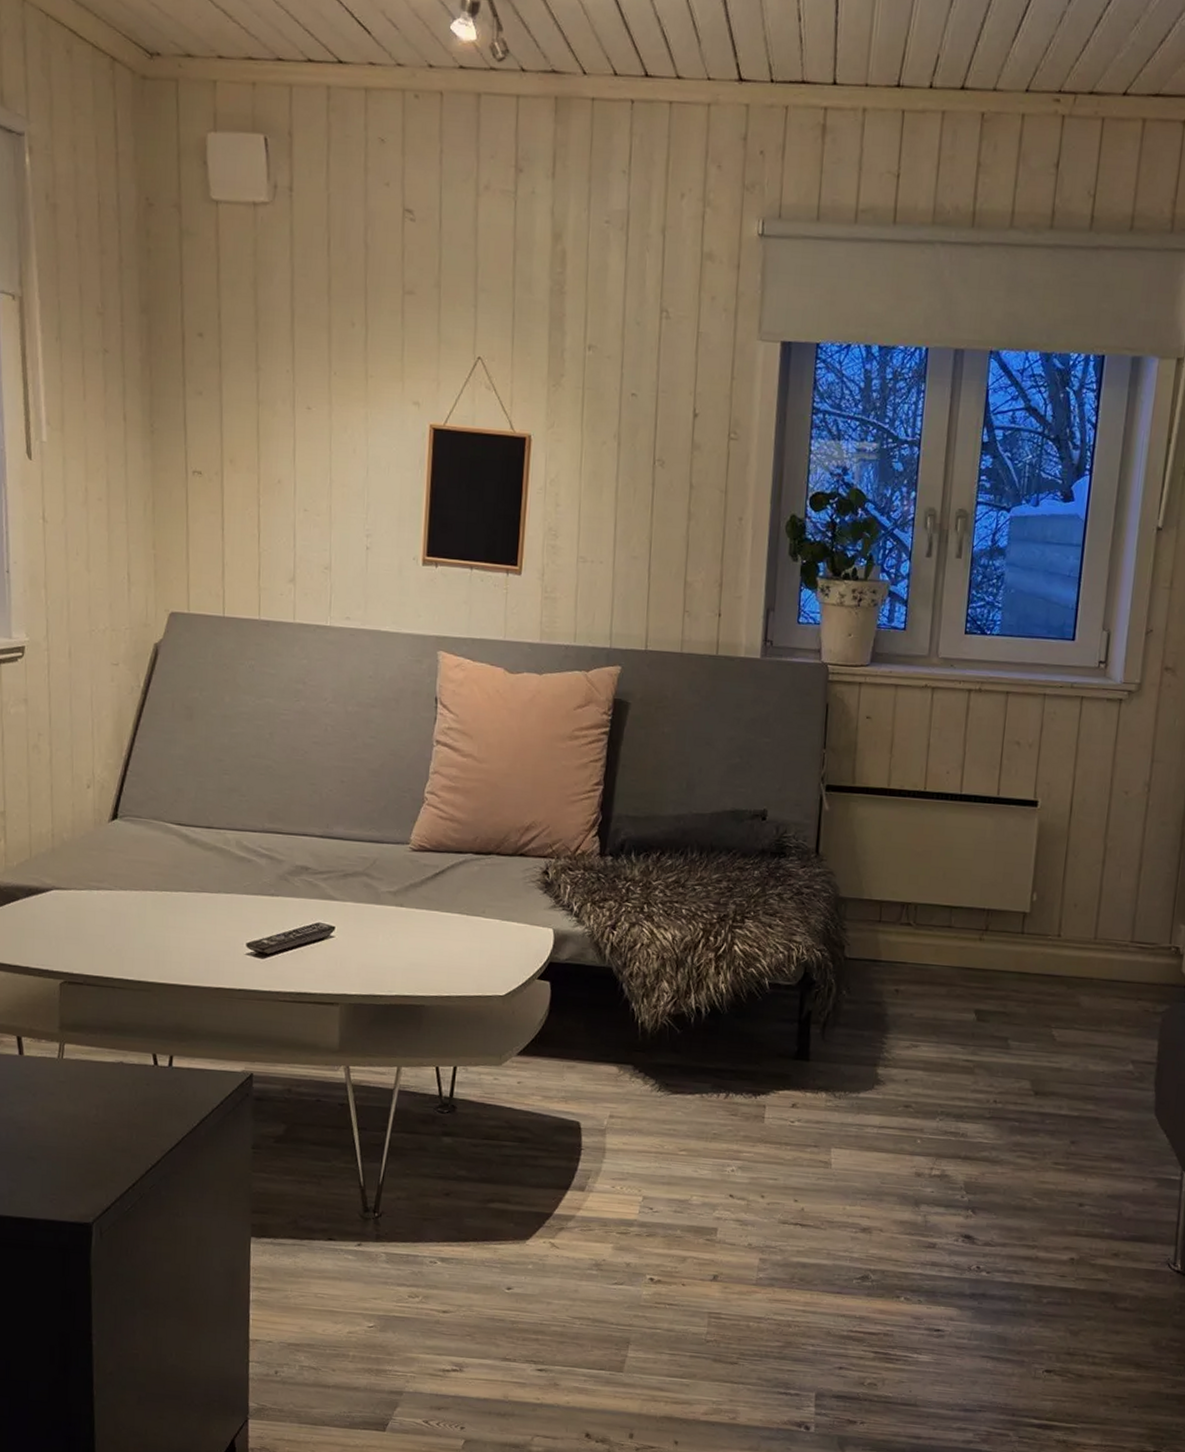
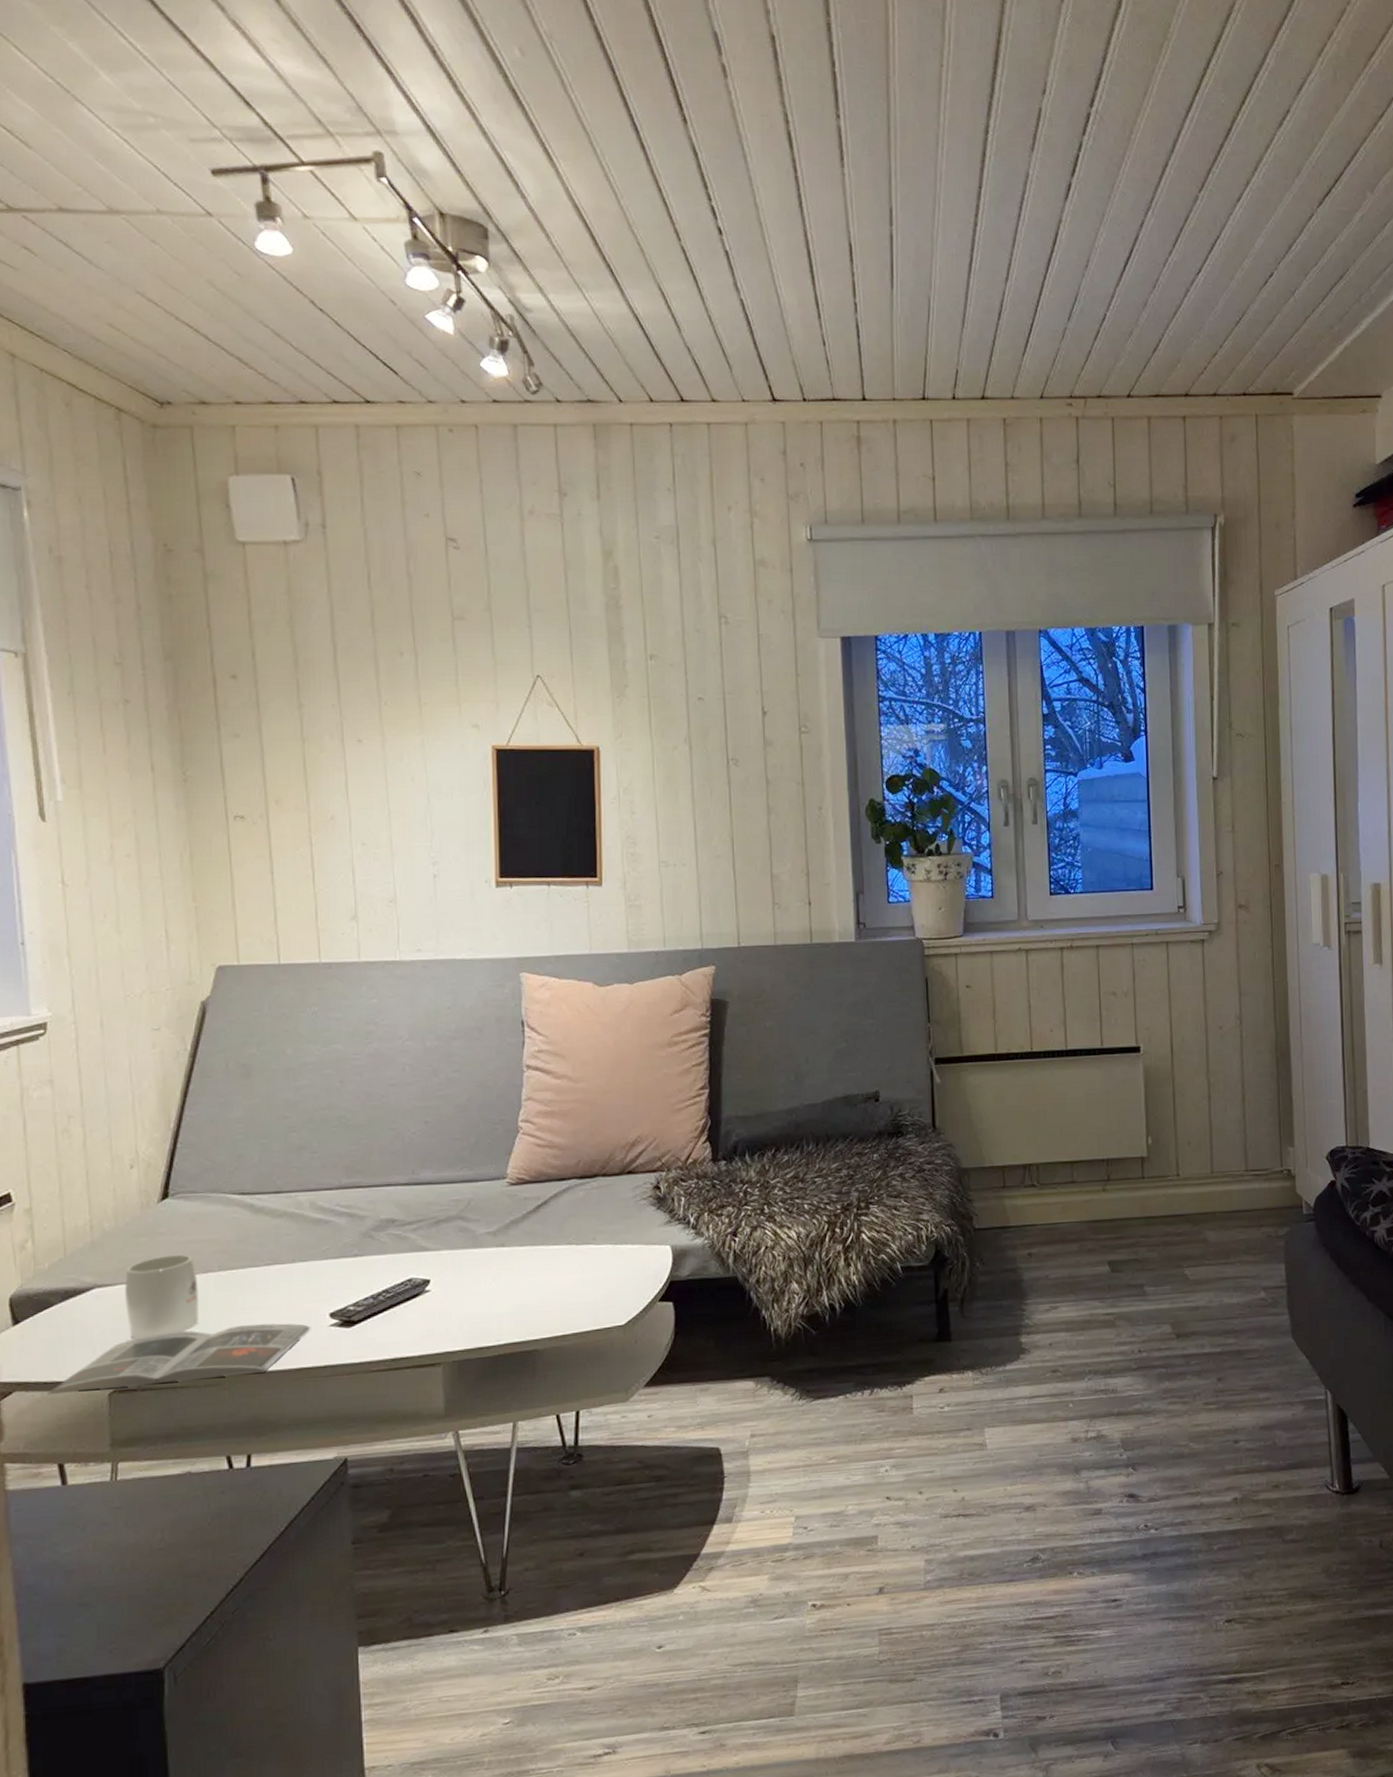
magazine: none [11,938,230,986] -> present [47,1323,311,1395]
mug: none [77,869,138,941] -> present [125,1254,199,1340]

